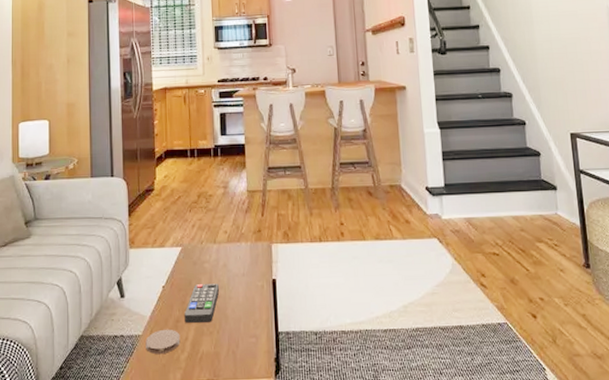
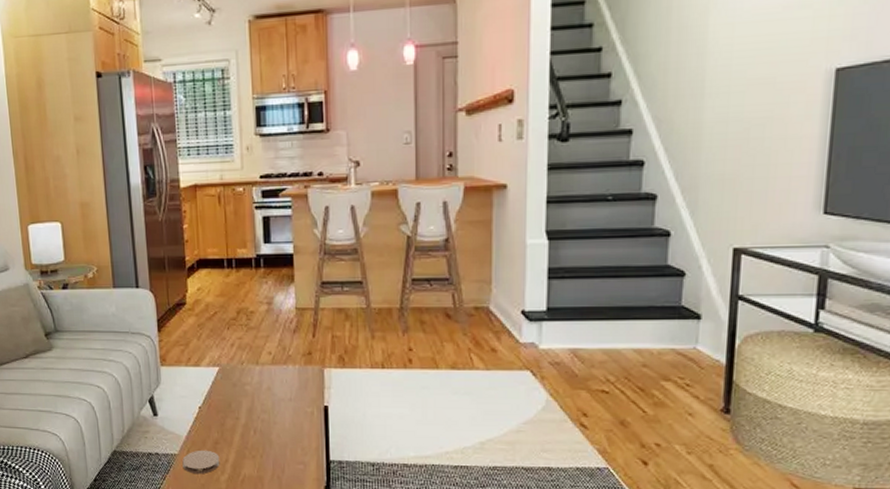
remote control: present [184,284,220,323] -> none [224,407,263,446]

